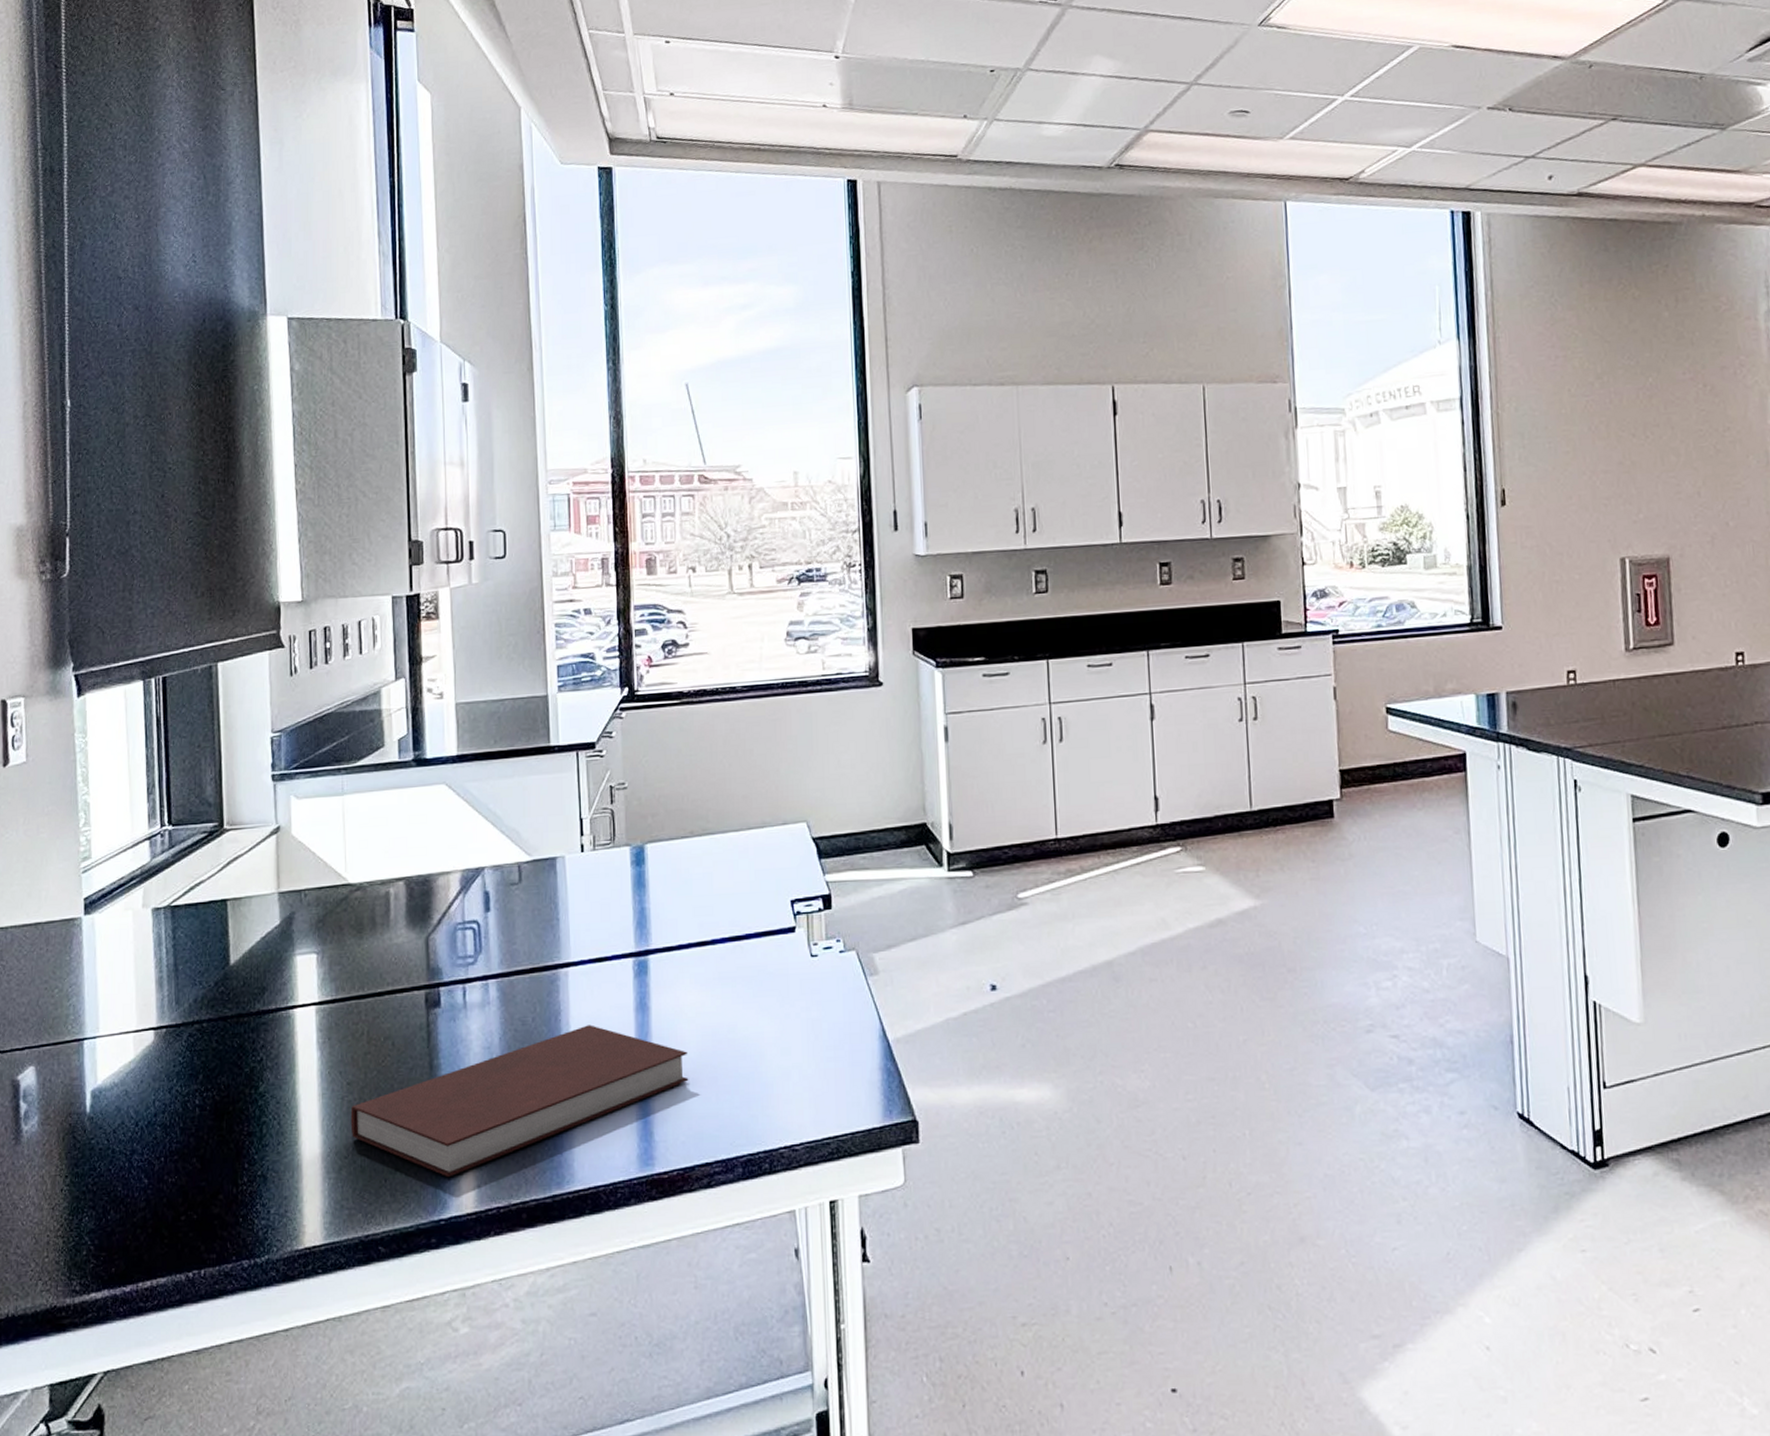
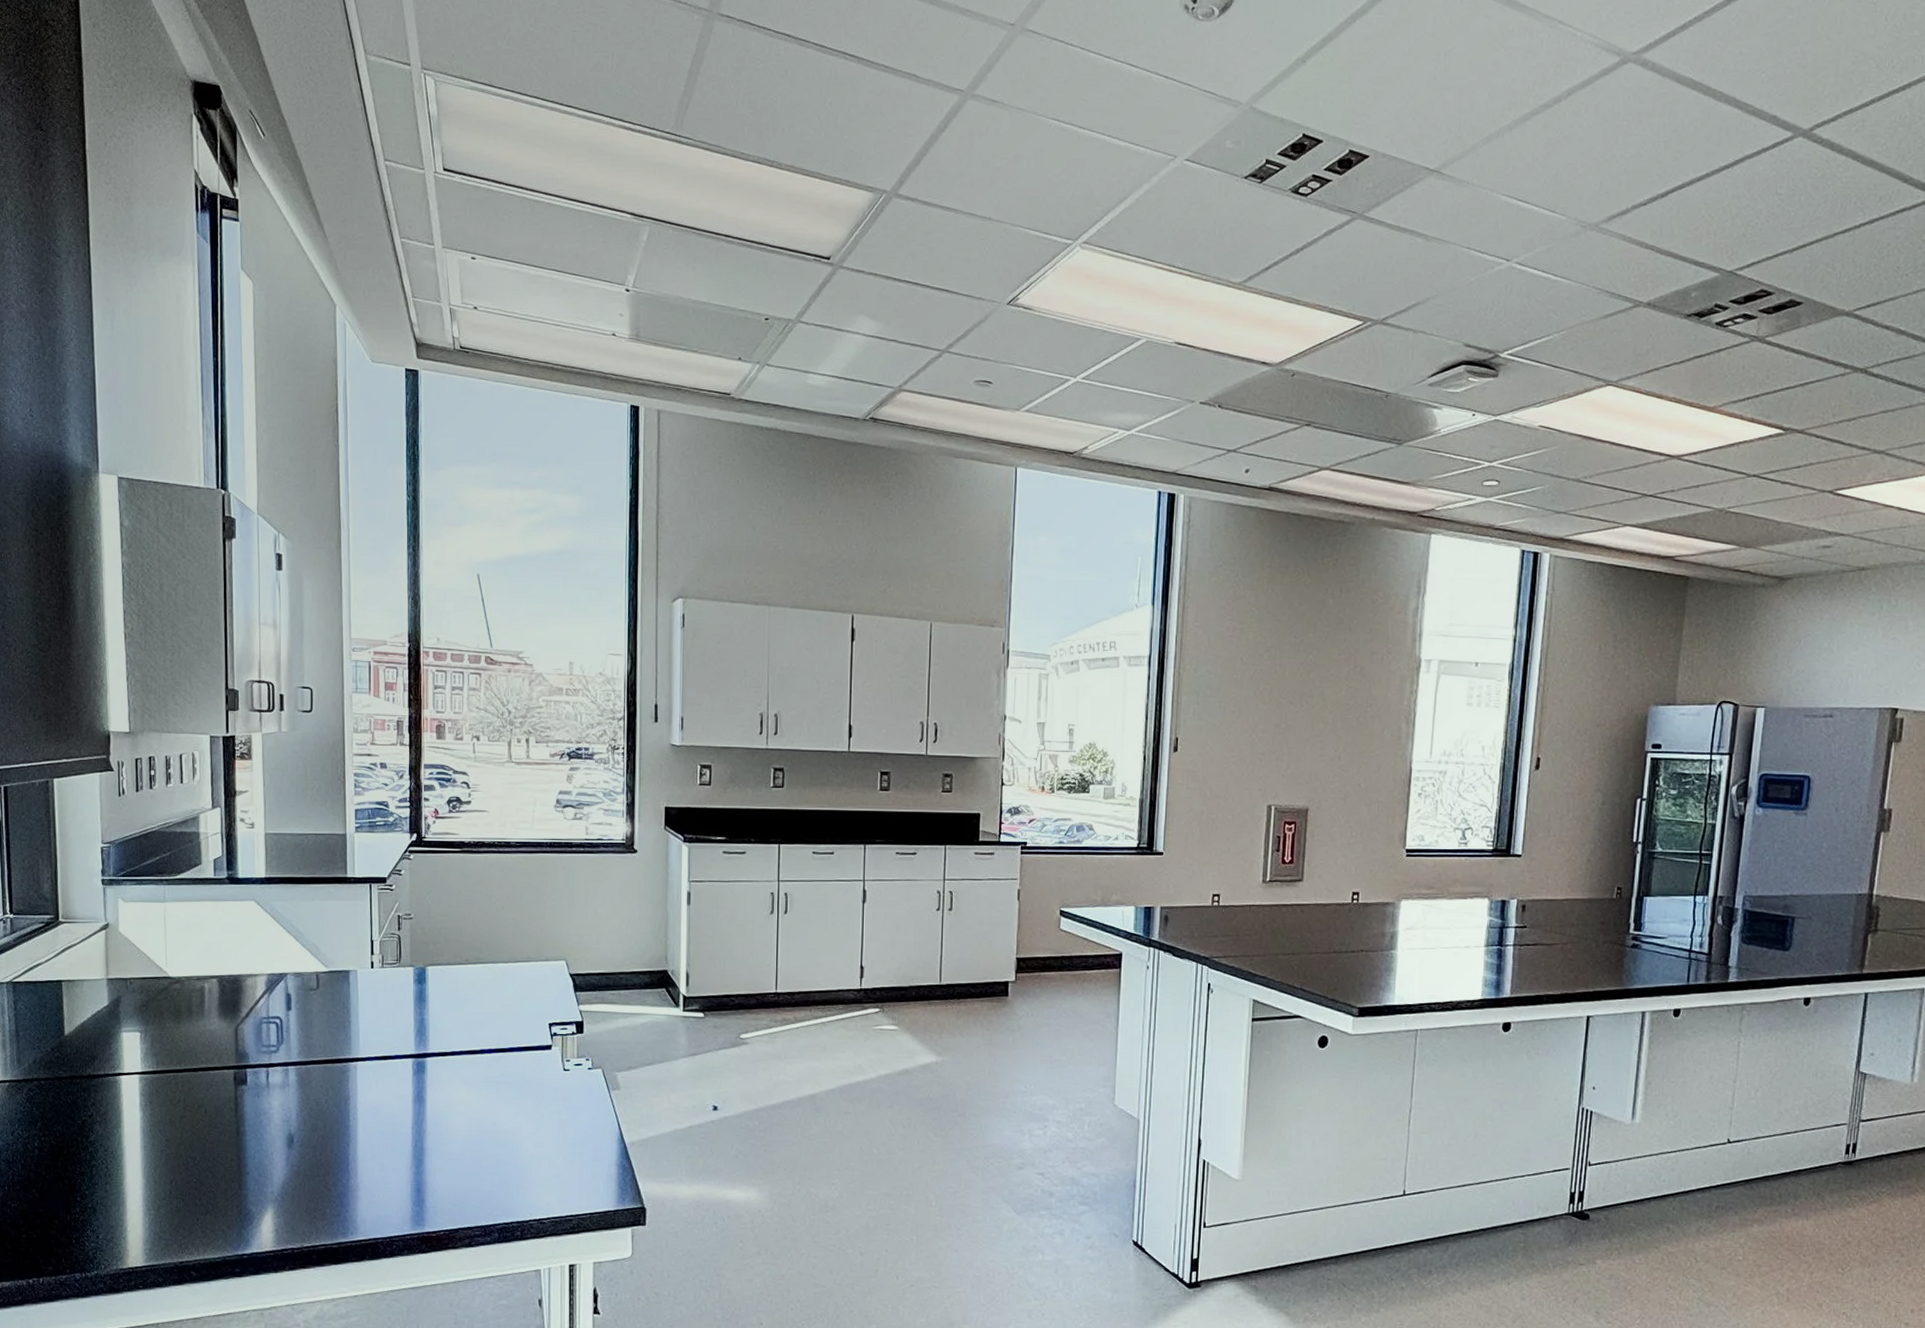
notebook: present [350,1024,689,1178] -> none [168,1109,457,1222]

